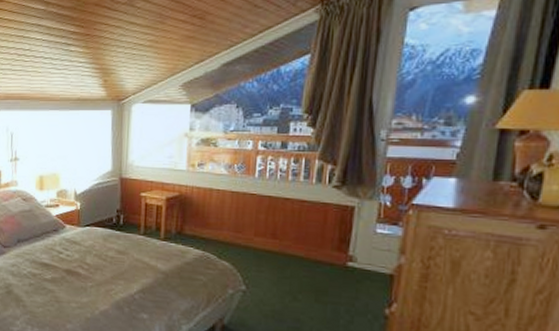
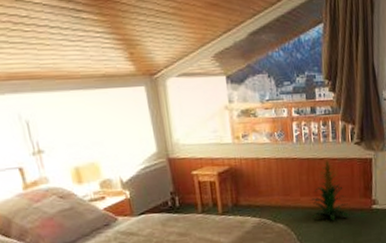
indoor plant: none [265,198,314,270] -> present [312,158,349,220]

